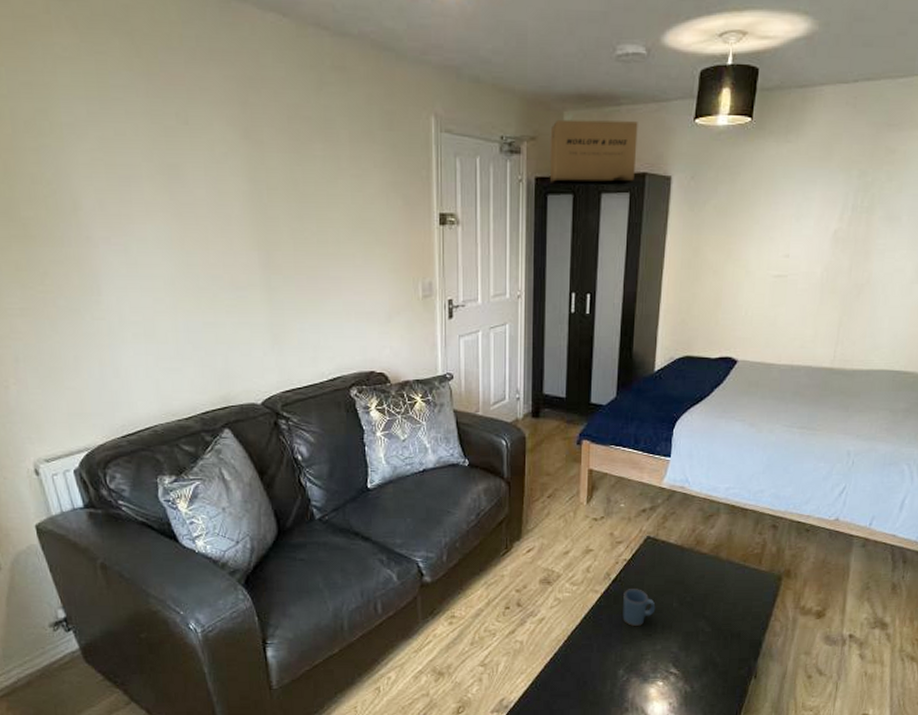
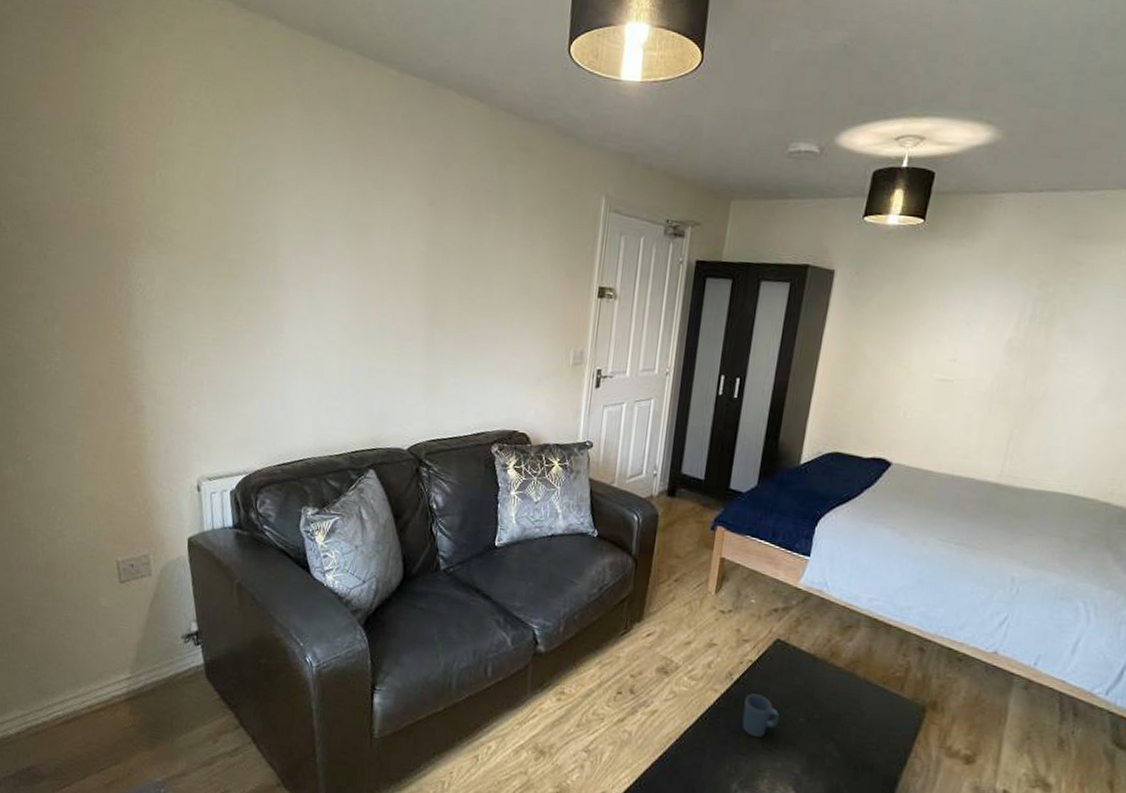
box: present [549,119,638,185] -> none [709,208,805,275]

